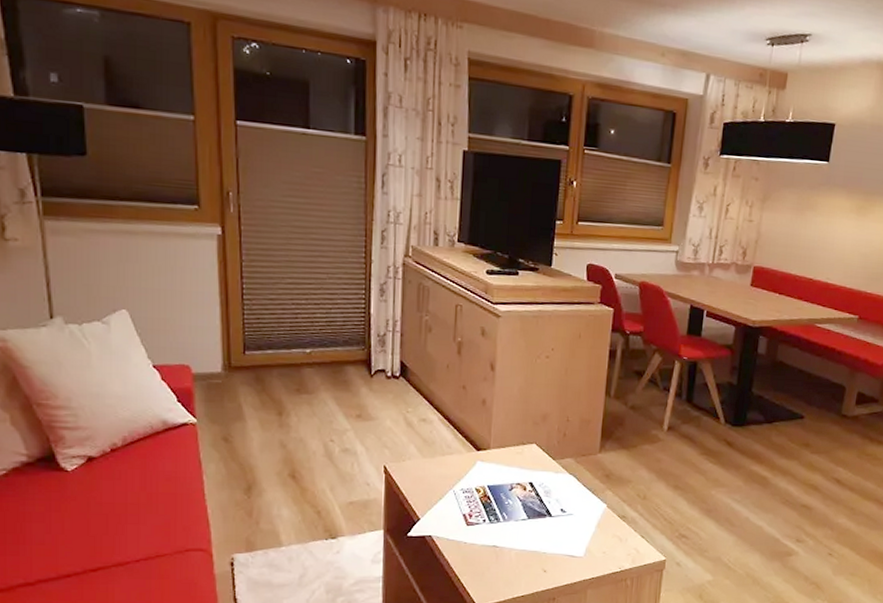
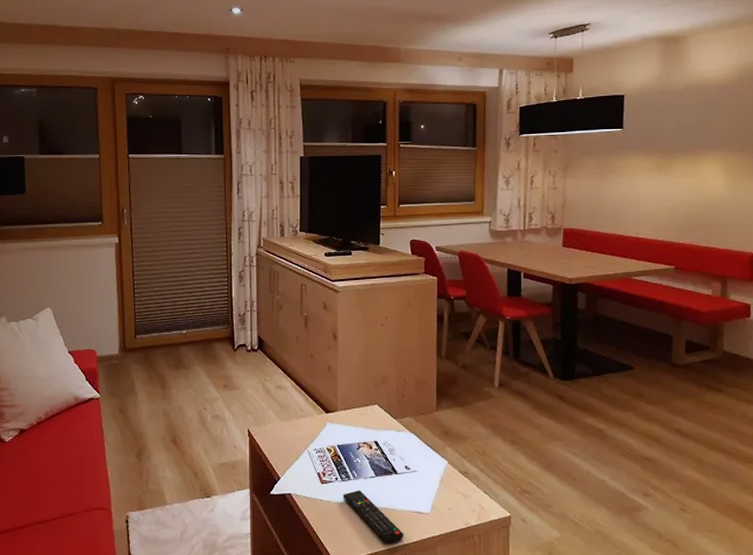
remote control: none [490,533,554,588] -> present [343,490,404,545]

